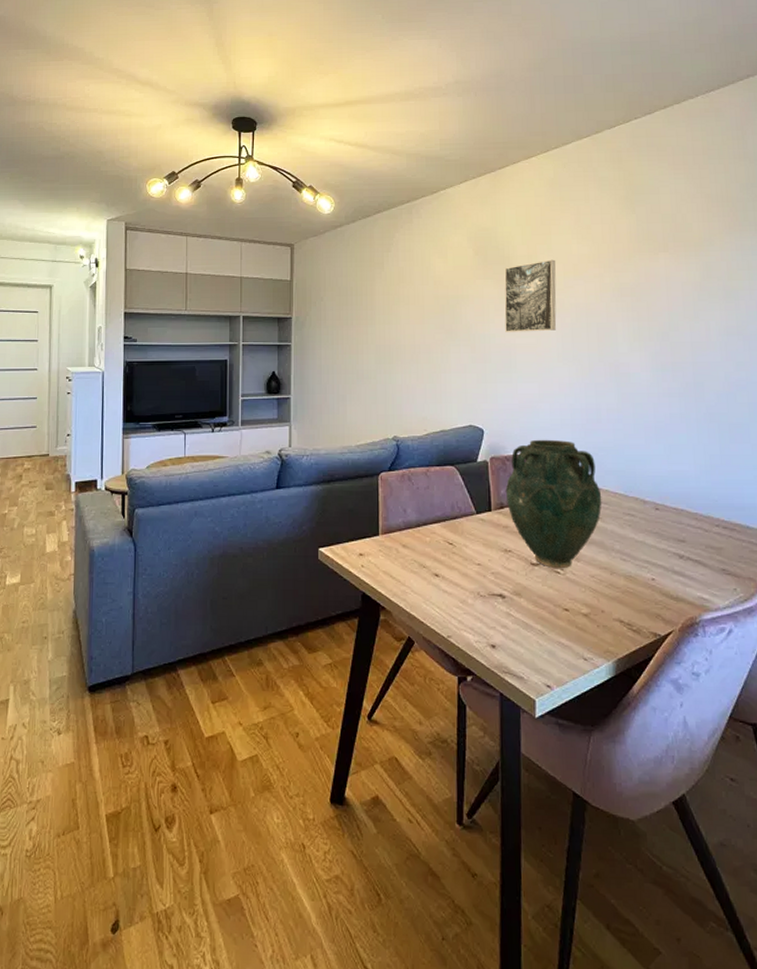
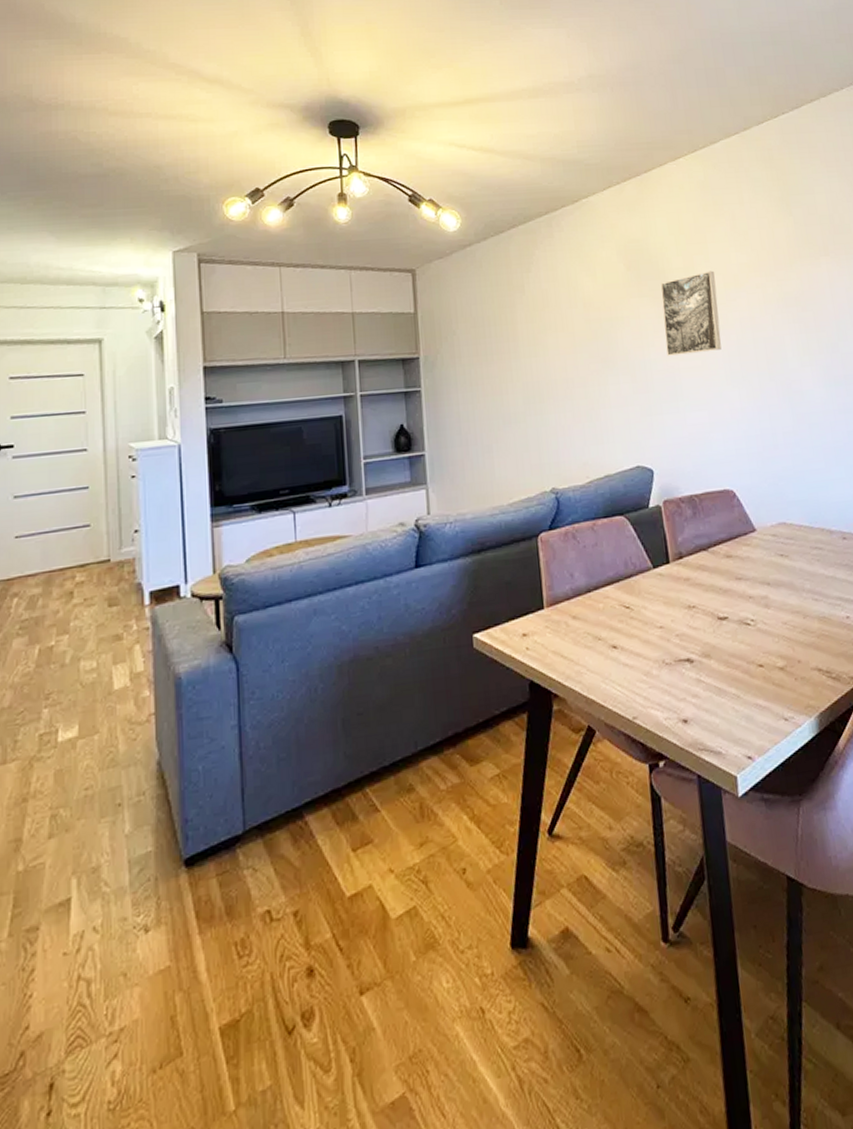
vase: present [505,439,602,569] -> none [682,472,788,620]

